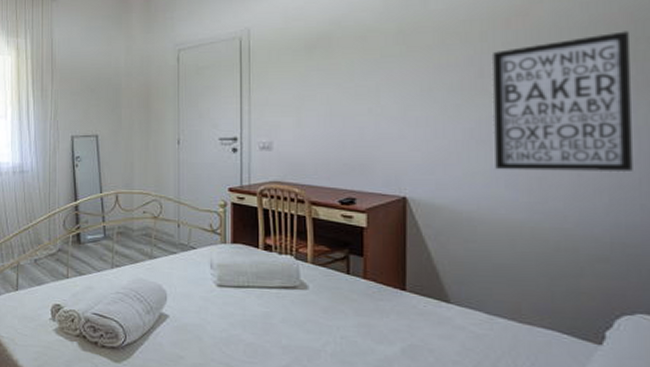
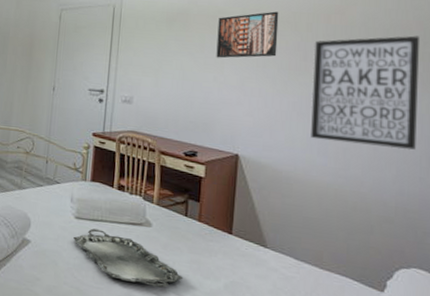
serving tray: none [216,296,351,358] -> present [72,228,184,288]
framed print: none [368,22,445,86] -> present [216,11,279,59]

